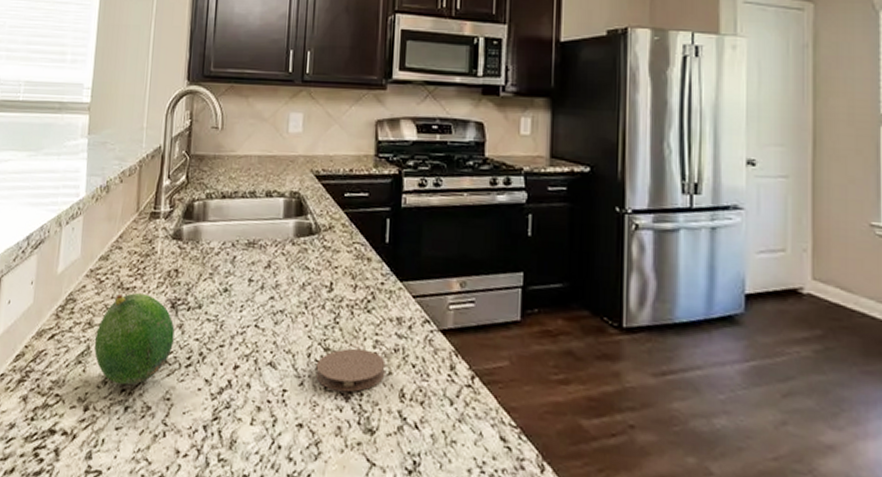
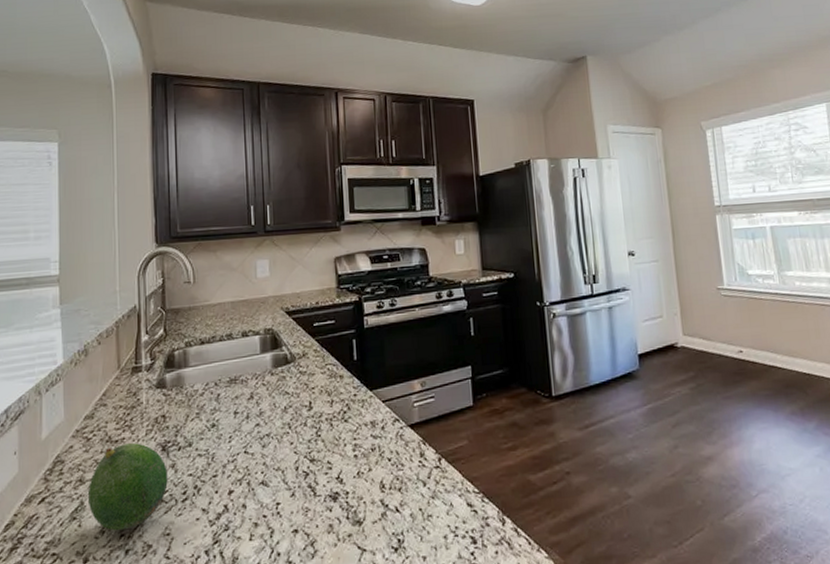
coaster: present [315,348,386,393] -> none [304,453,366,495]

